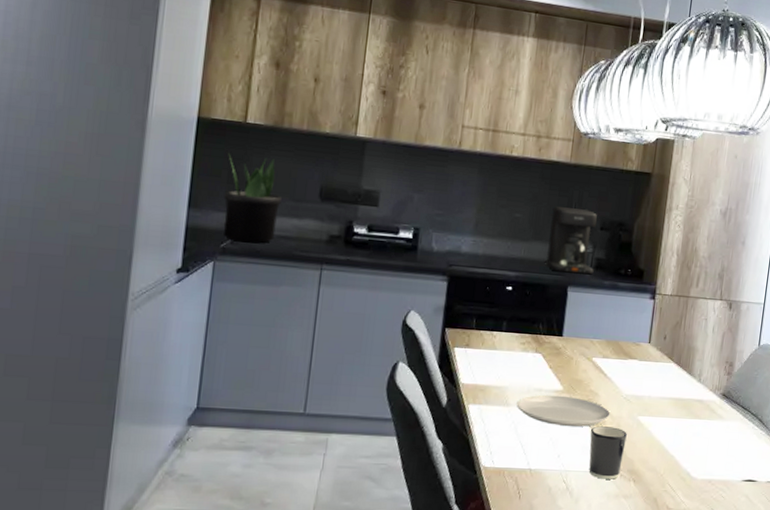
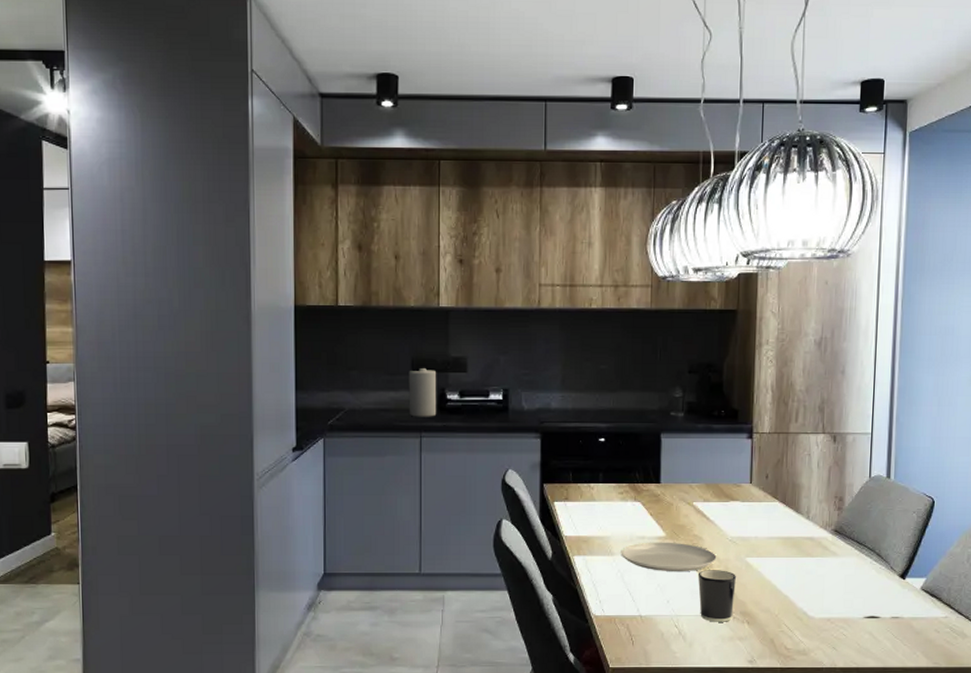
planter: present [223,154,282,244] -> none [325,337,377,418]
paper towel holder: none [311,198,346,250] -> present [409,368,437,417]
coffee maker: present [545,206,597,275] -> none [635,354,686,419]

